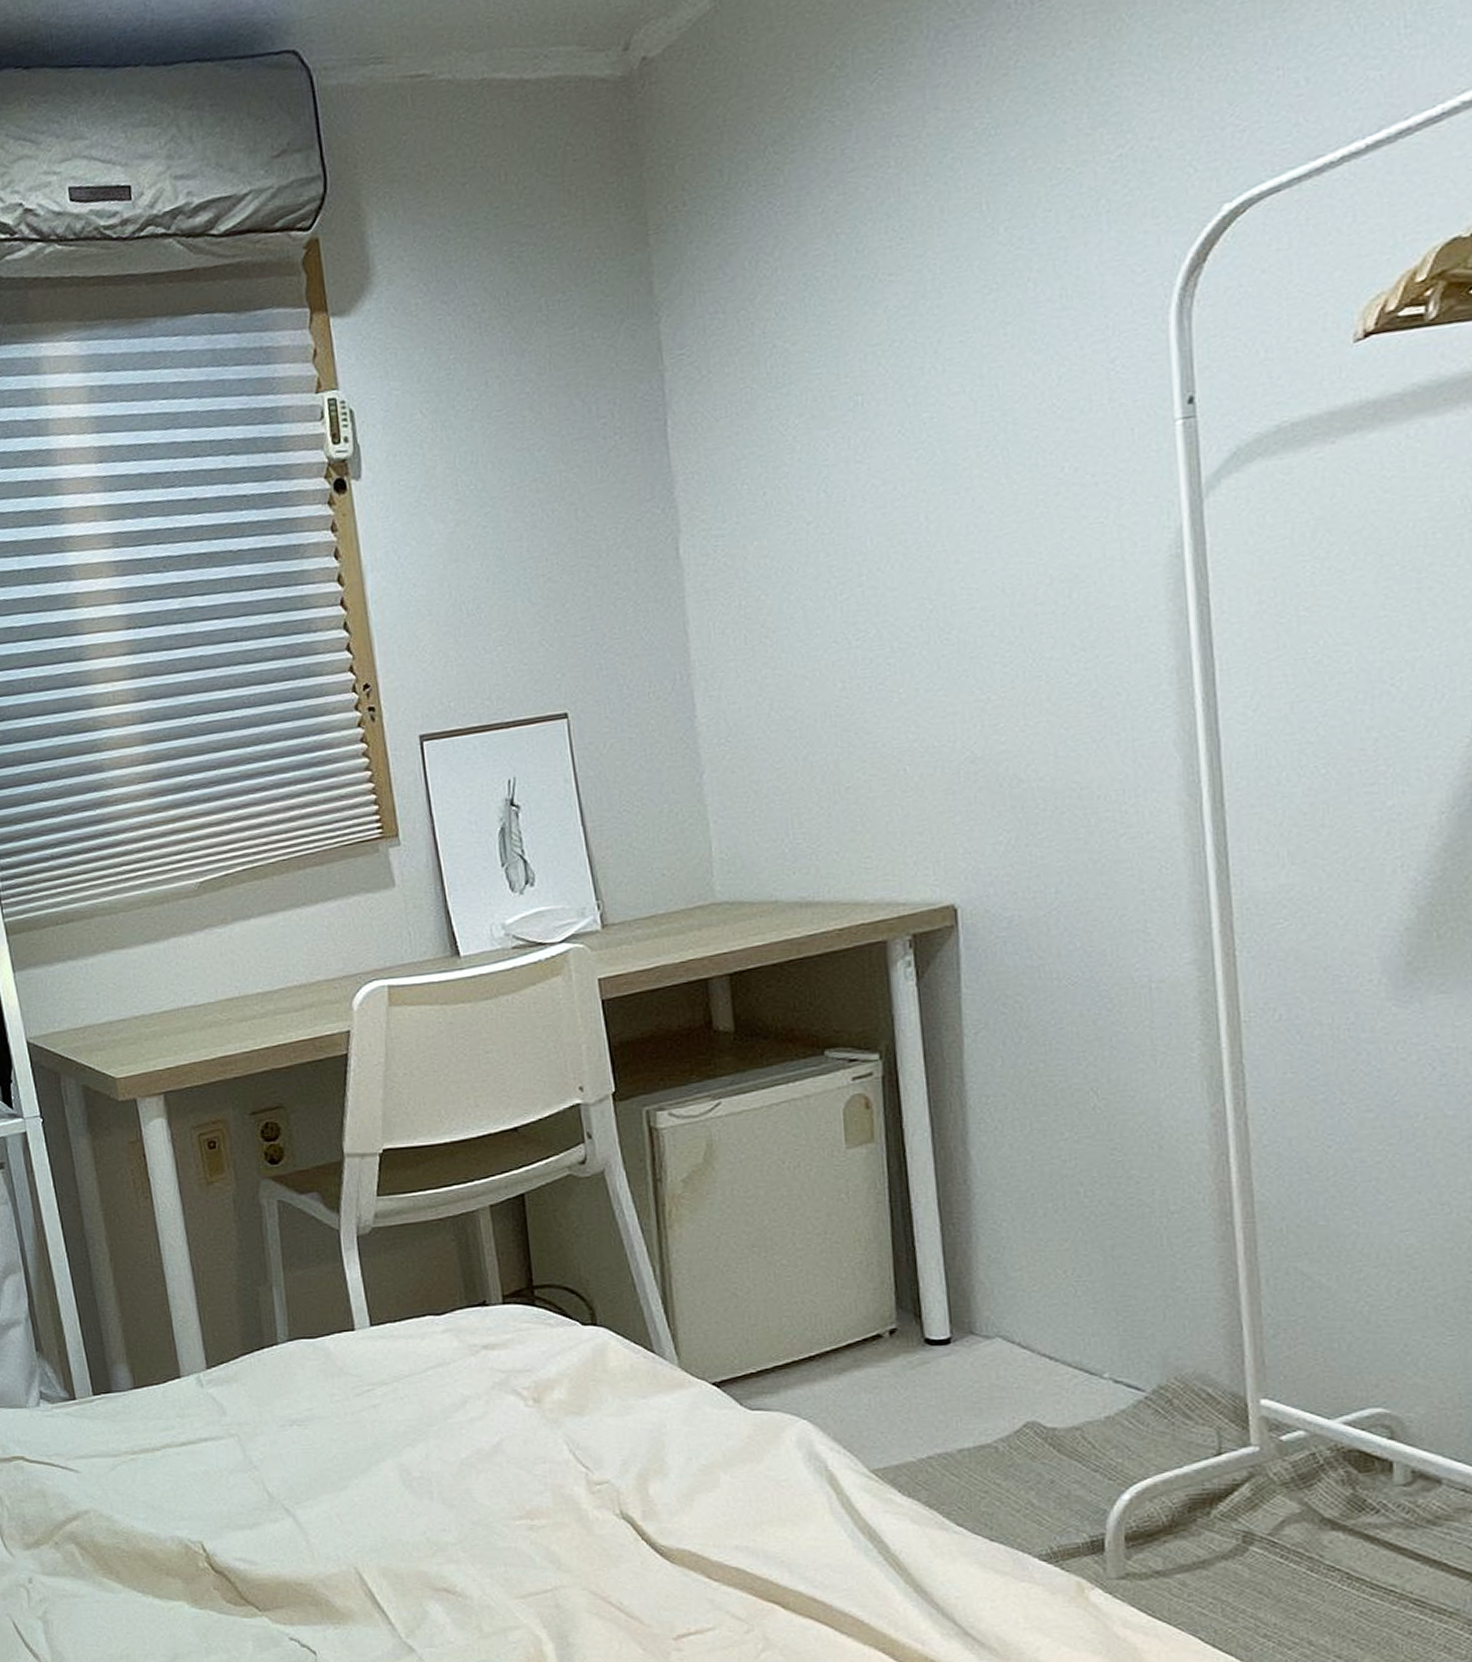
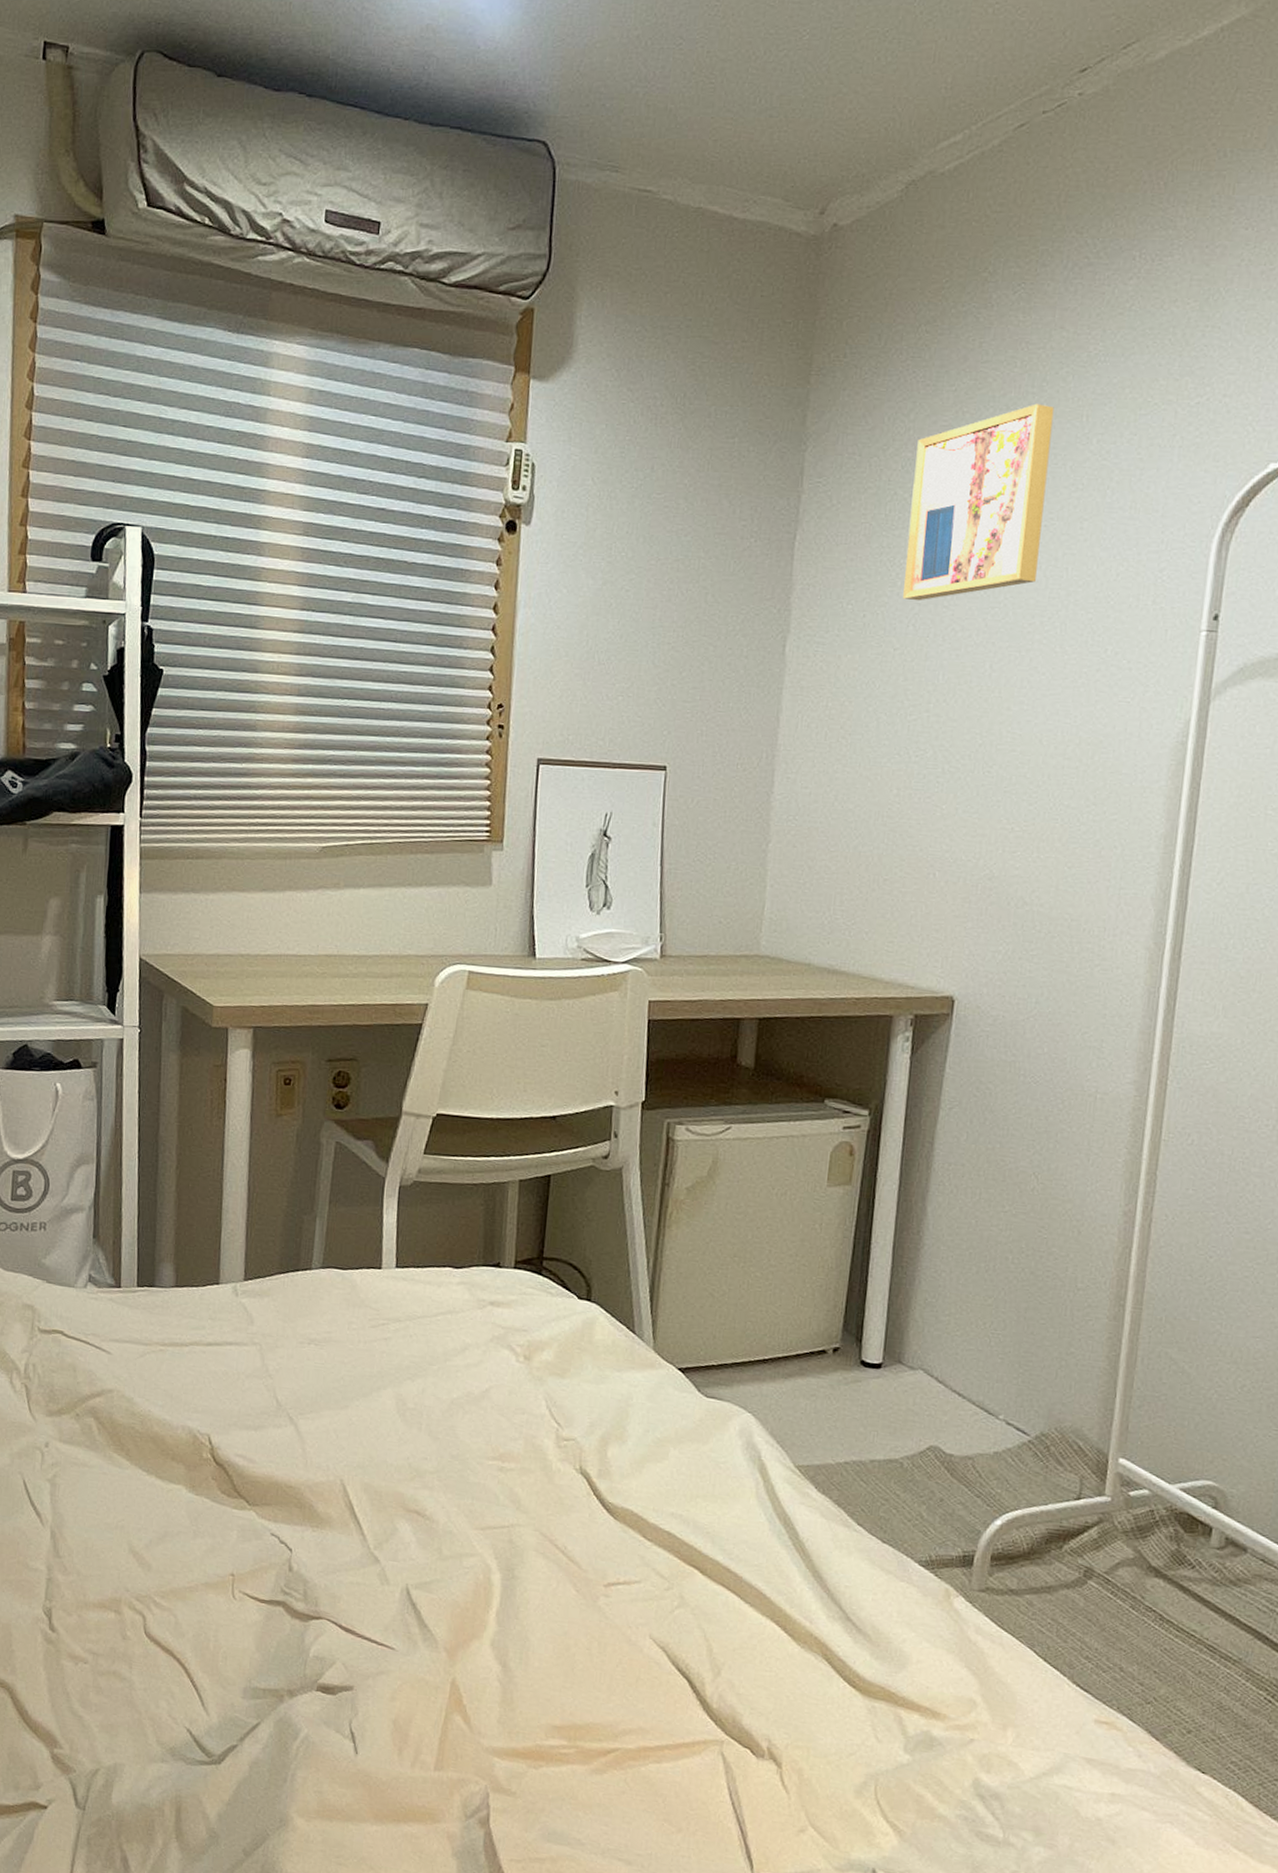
wall art: none [789,202,961,464] -> present [903,403,1054,601]

